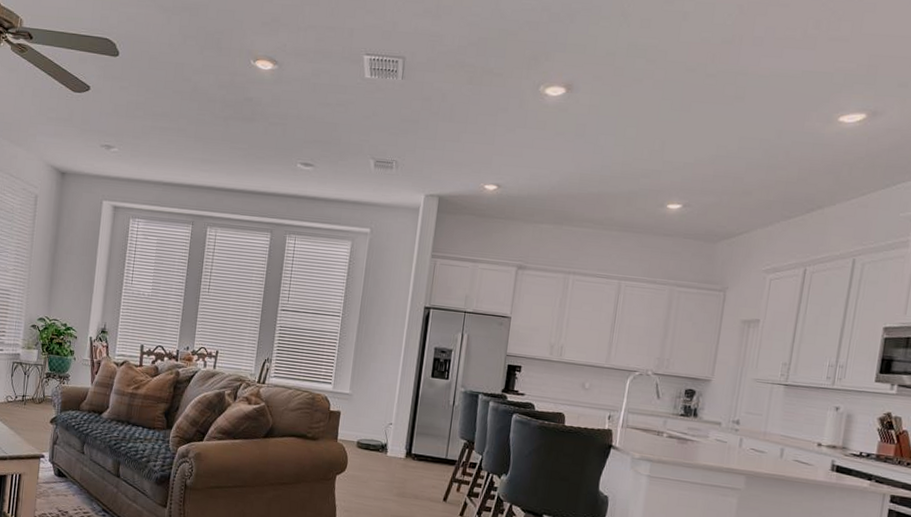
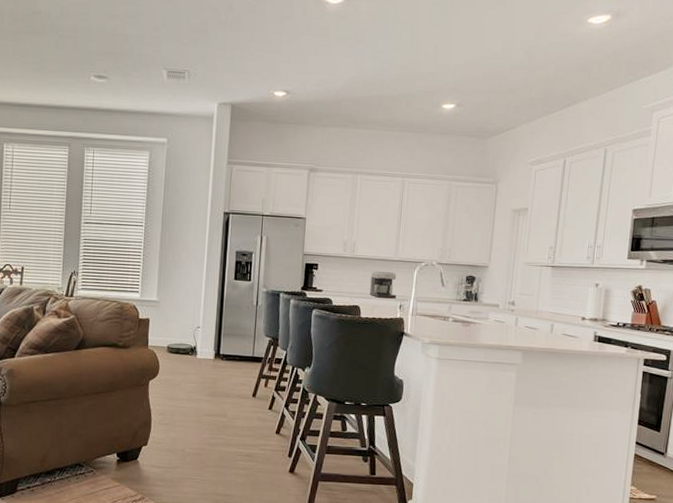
coffee maker: none [576,378,607,408] -> present [369,271,397,299]

